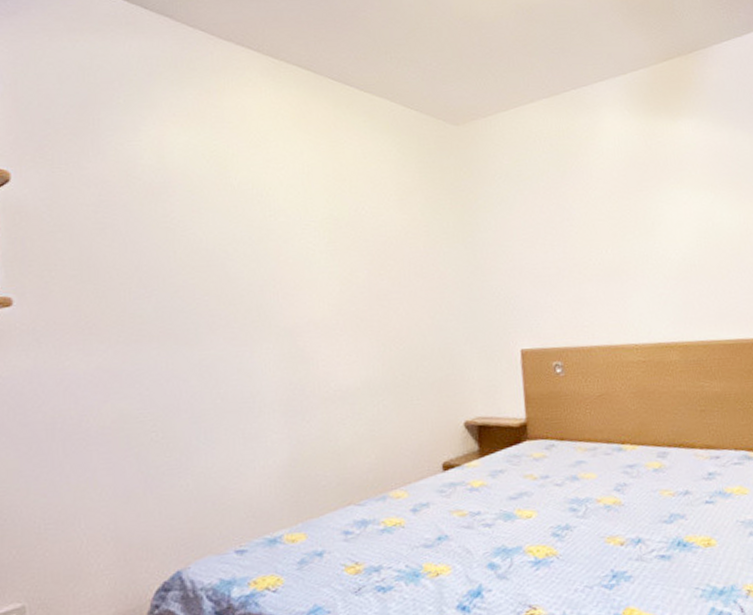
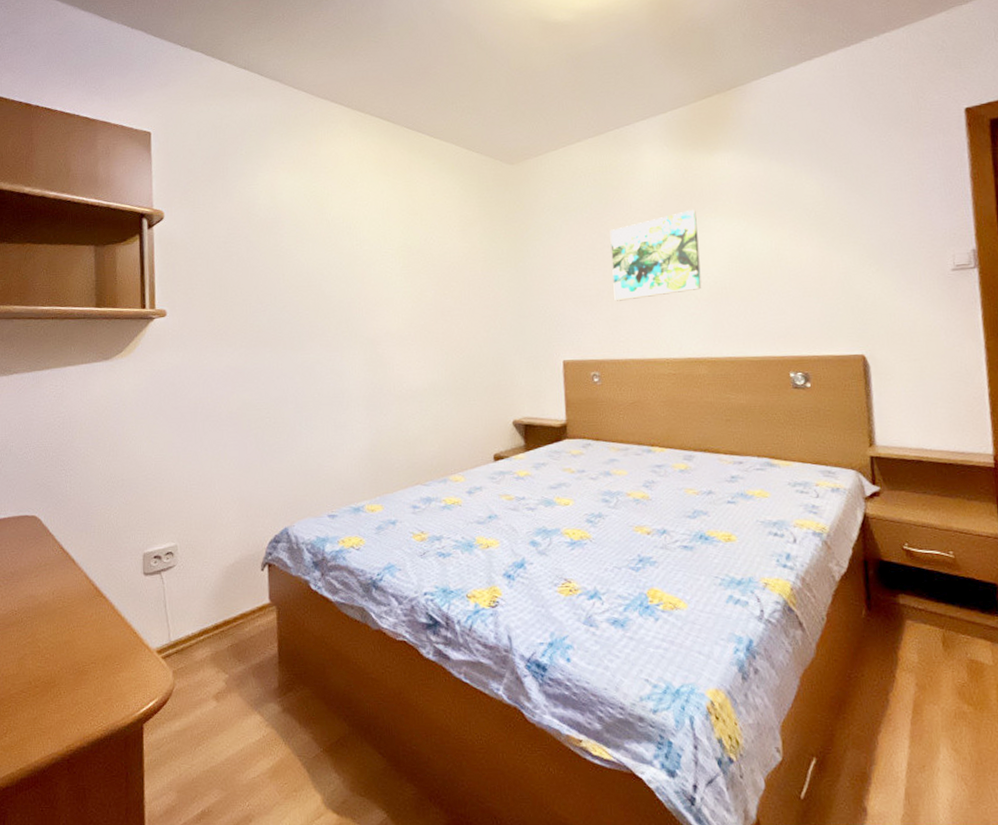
wall art: none [569,179,670,281] -> present [610,209,702,301]

